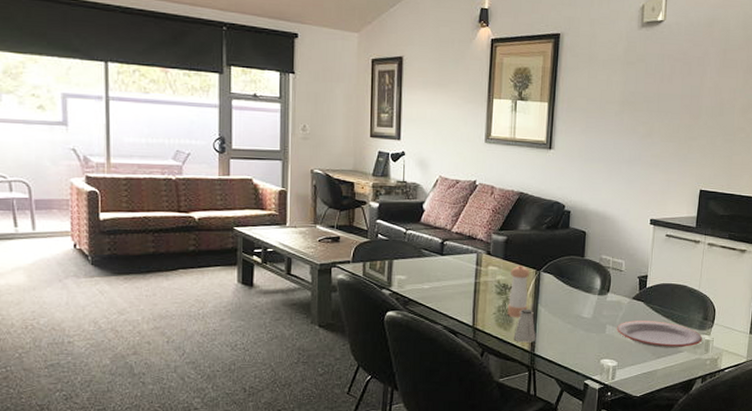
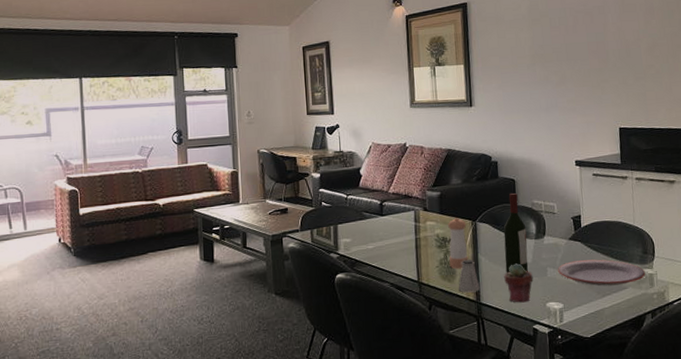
potted succulent: none [561,318,591,357] -> present [504,263,533,303]
wine bottle: none [564,245,591,327] -> present [503,192,529,274]

